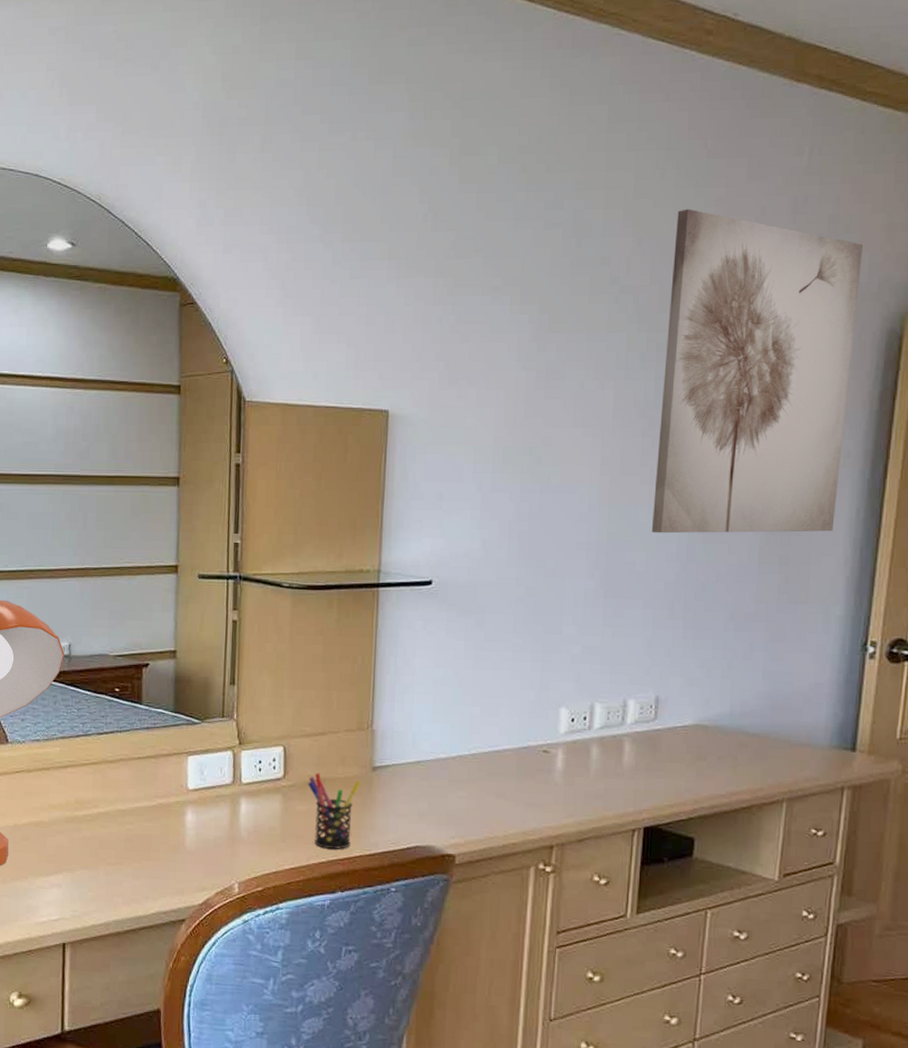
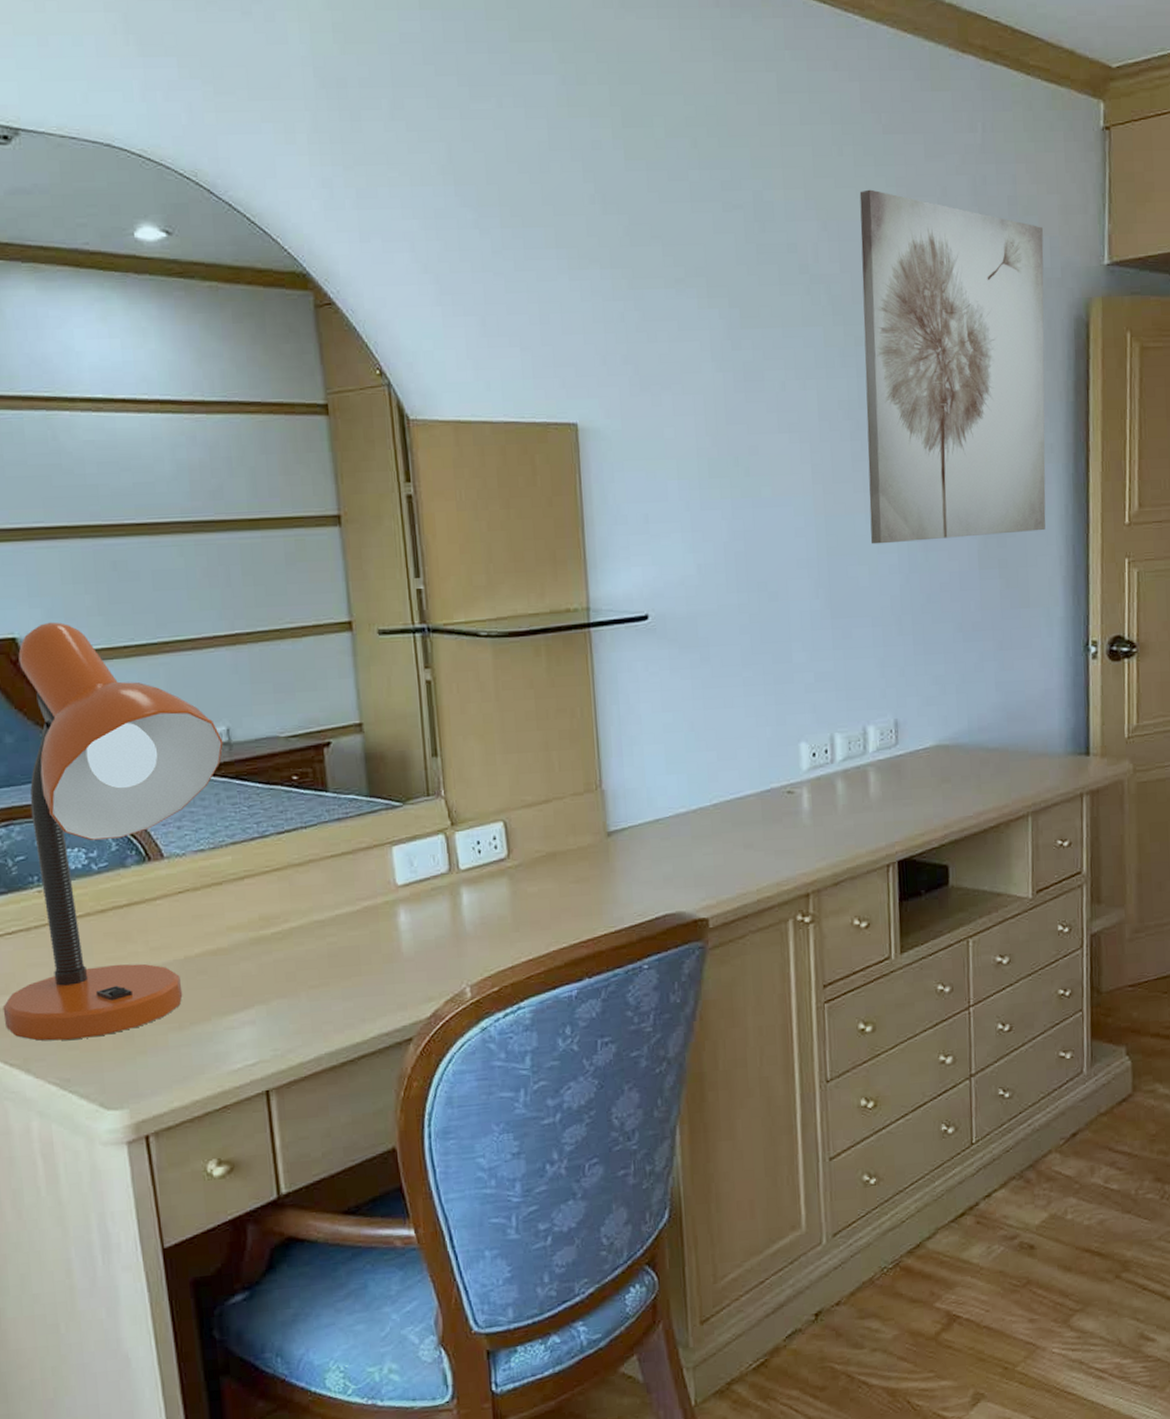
pen holder: present [307,772,361,849] -> none [536,846,596,932]

